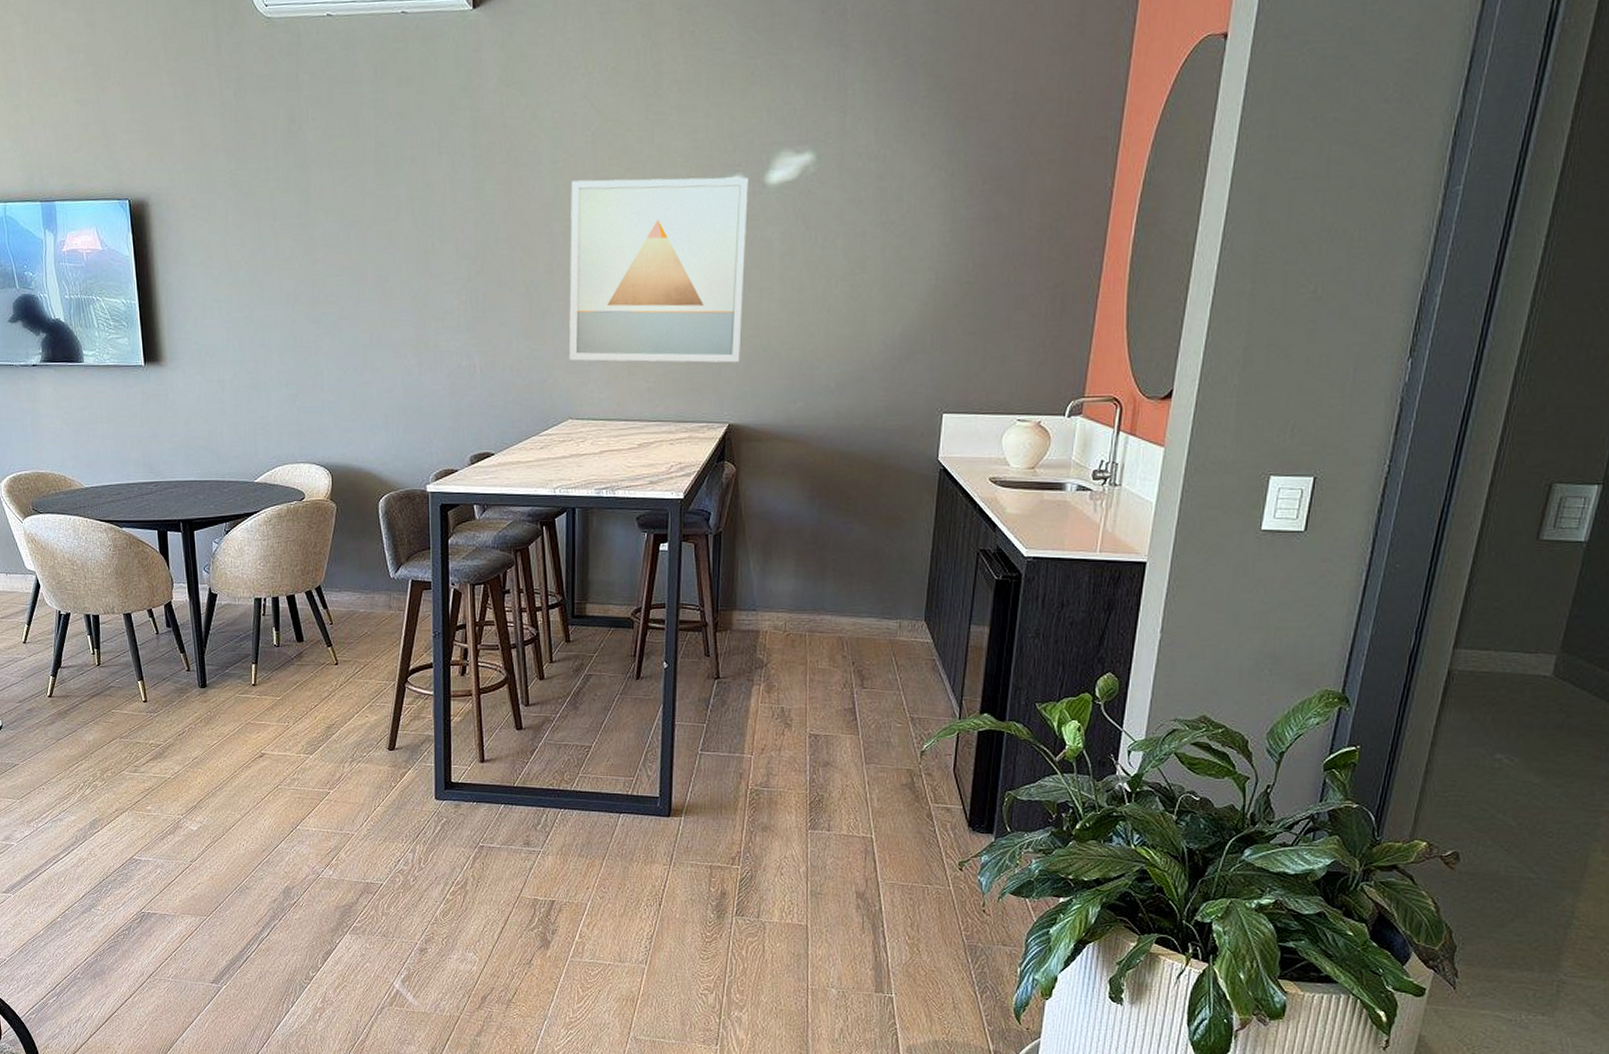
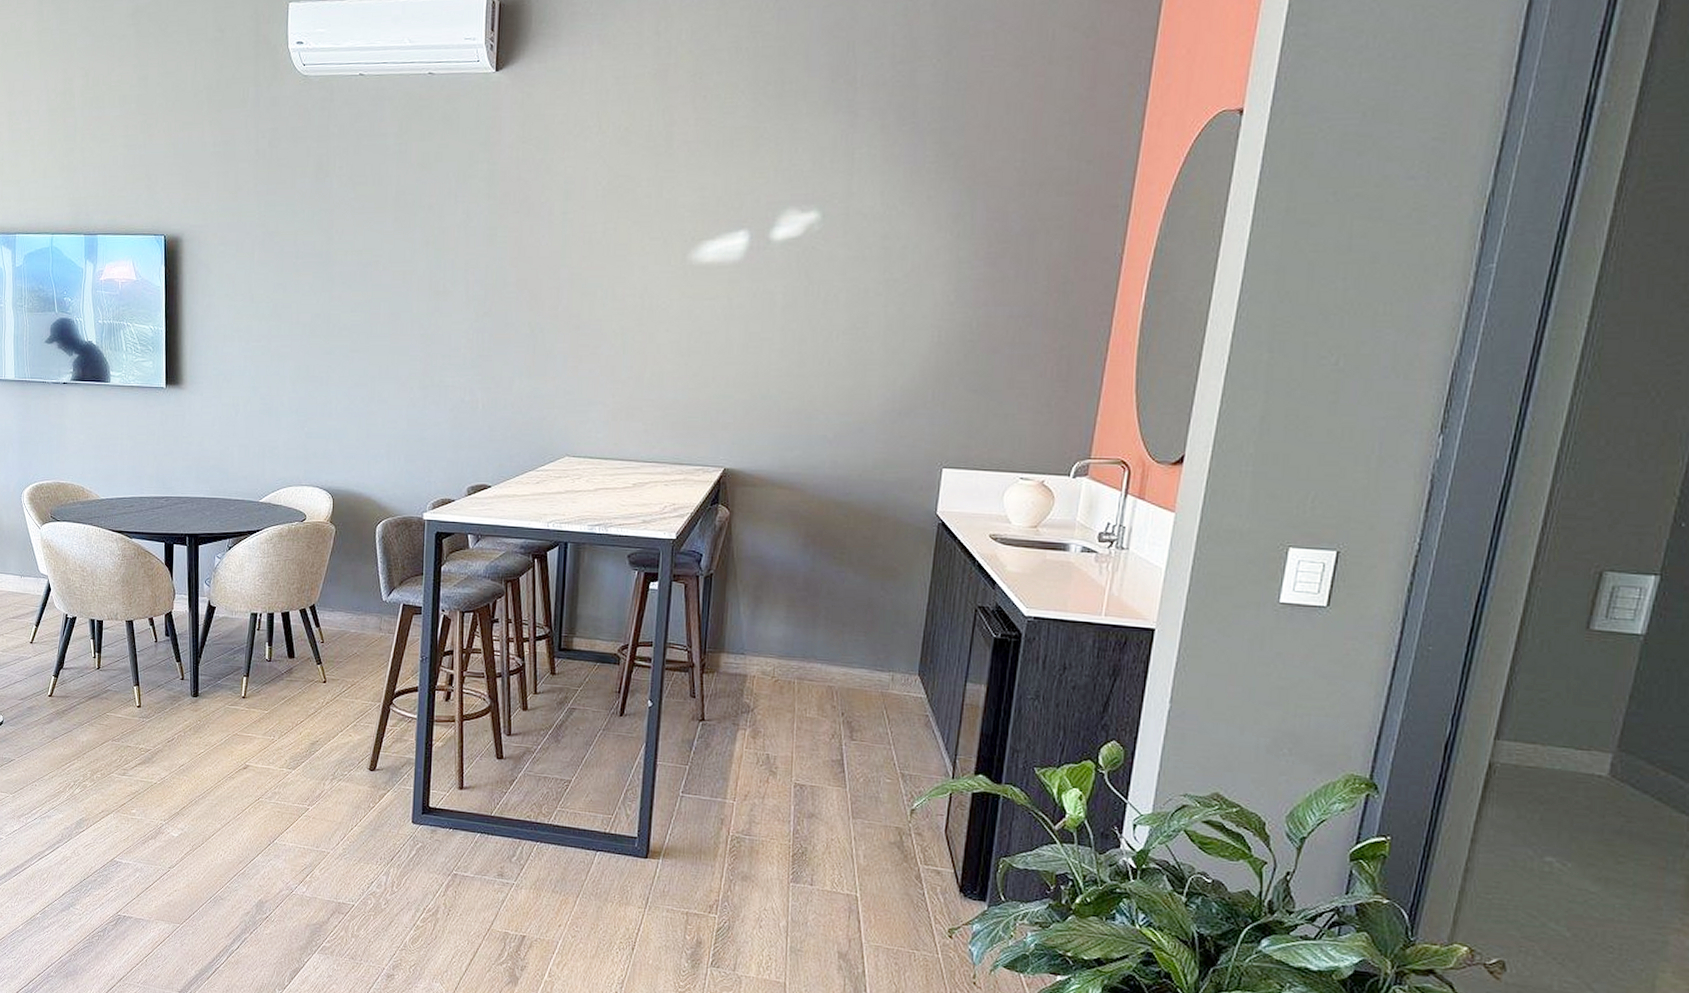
wall art: present [568,177,750,363] -> none [569,230,755,410]

